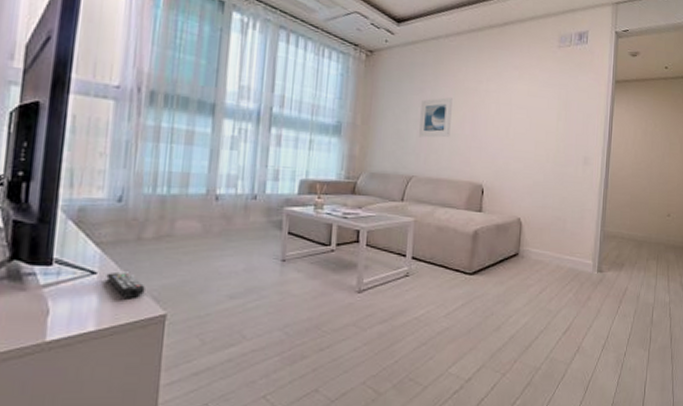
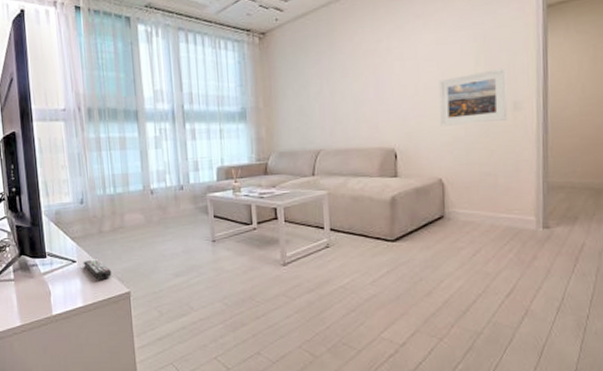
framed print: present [419,97,453,138] -> none [320,64,354,110]
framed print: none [524,126,581,172] -> present [439,67,508,126]

